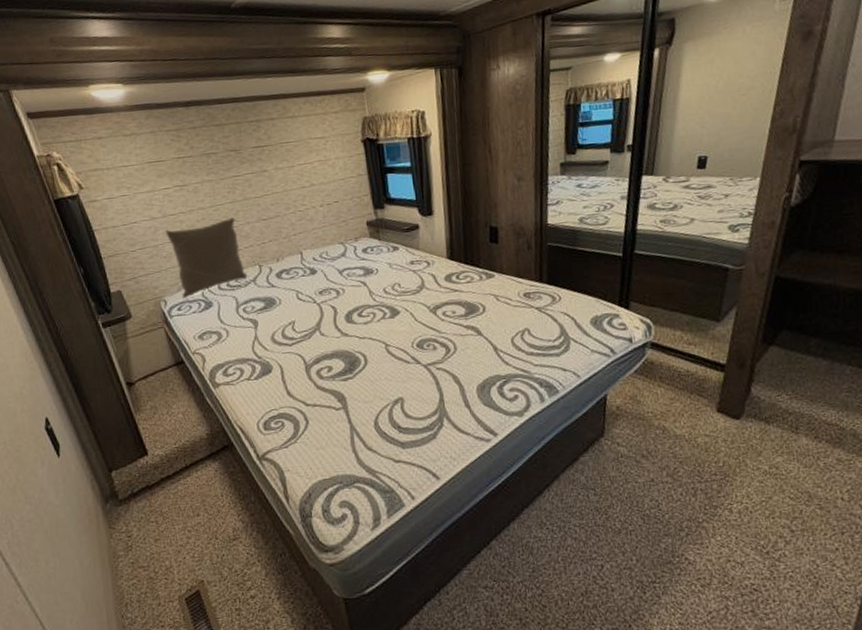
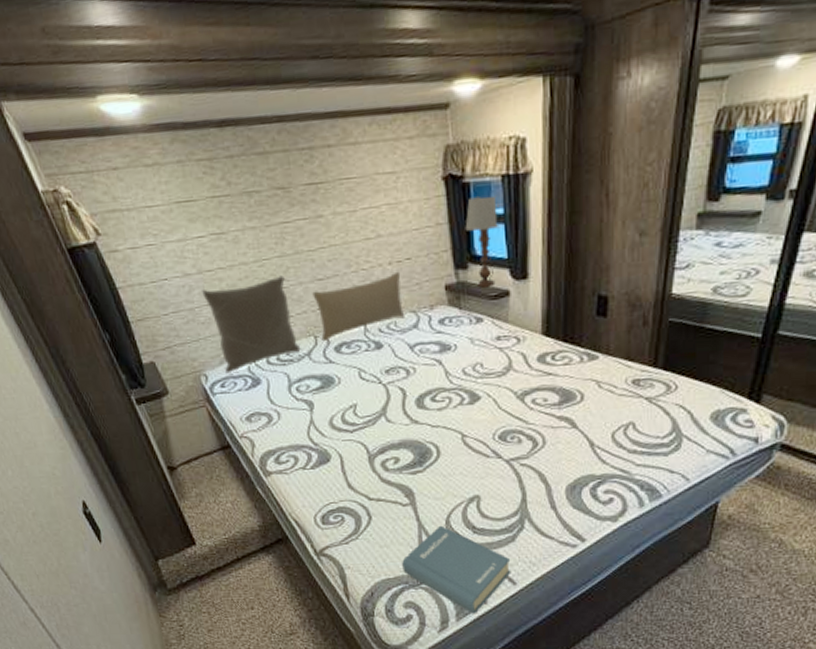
pillow: none [258,213,335,270] -> present [312,272,405,342]
book: none [336,426,435,510] -> present [402,525,511,614]
table lamp: none [381,153,410,223] -> present [465,195,501,288]

